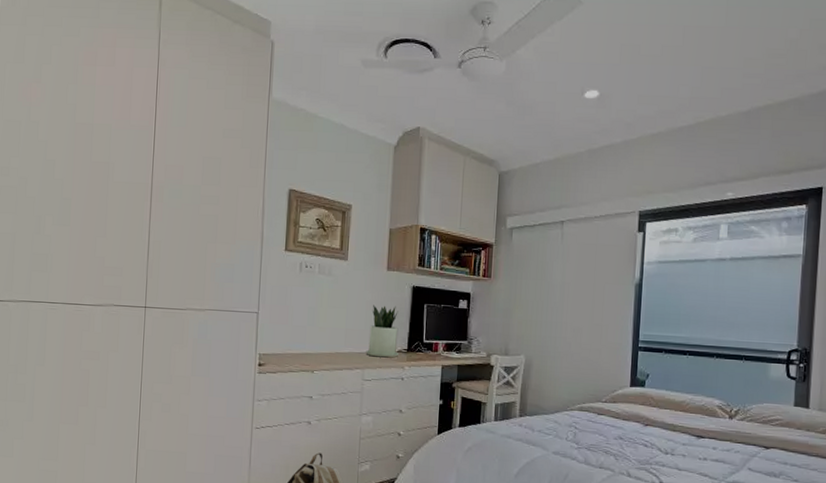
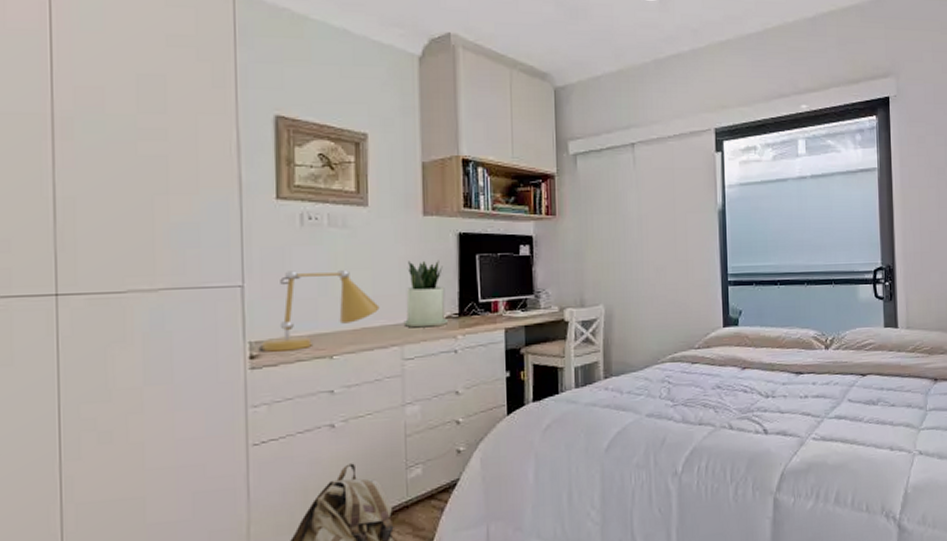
table lamp: none [265,304,350,364] -> present [258,270,380,352]

